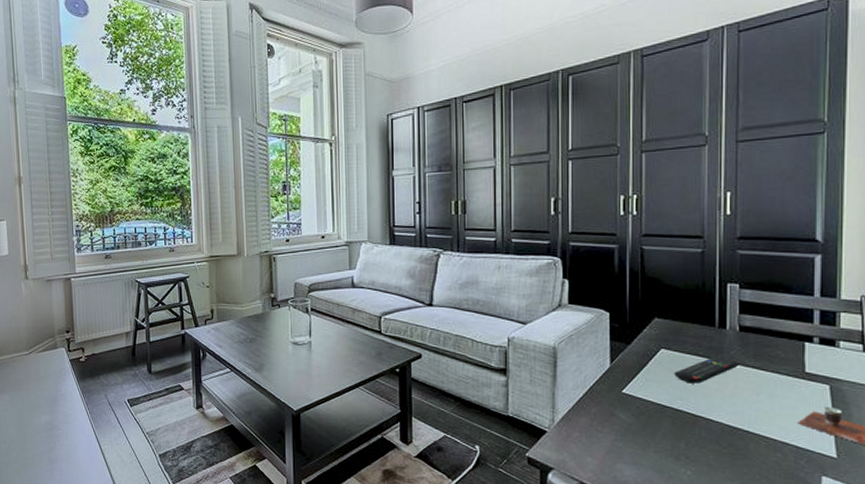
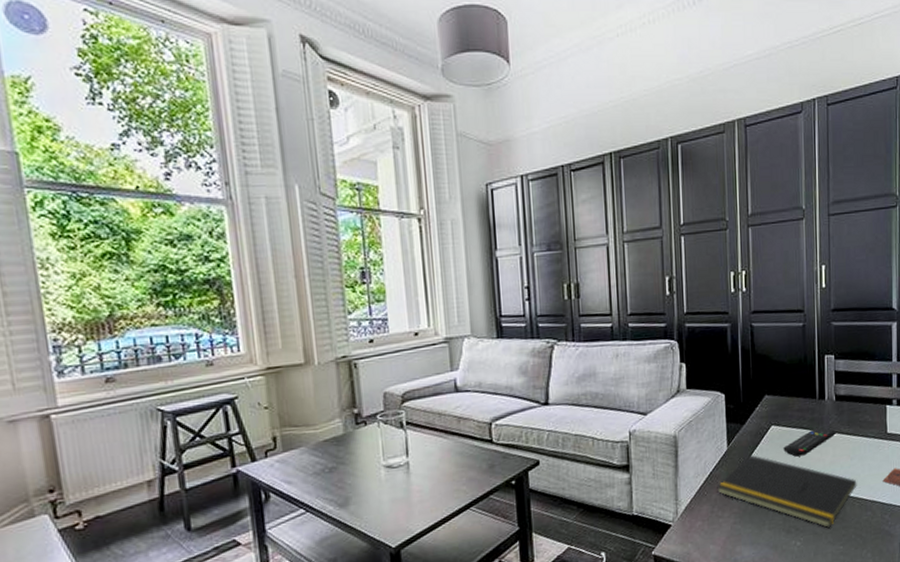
notepad: none [597,374,764,463] -> present [717,454,857,529]

